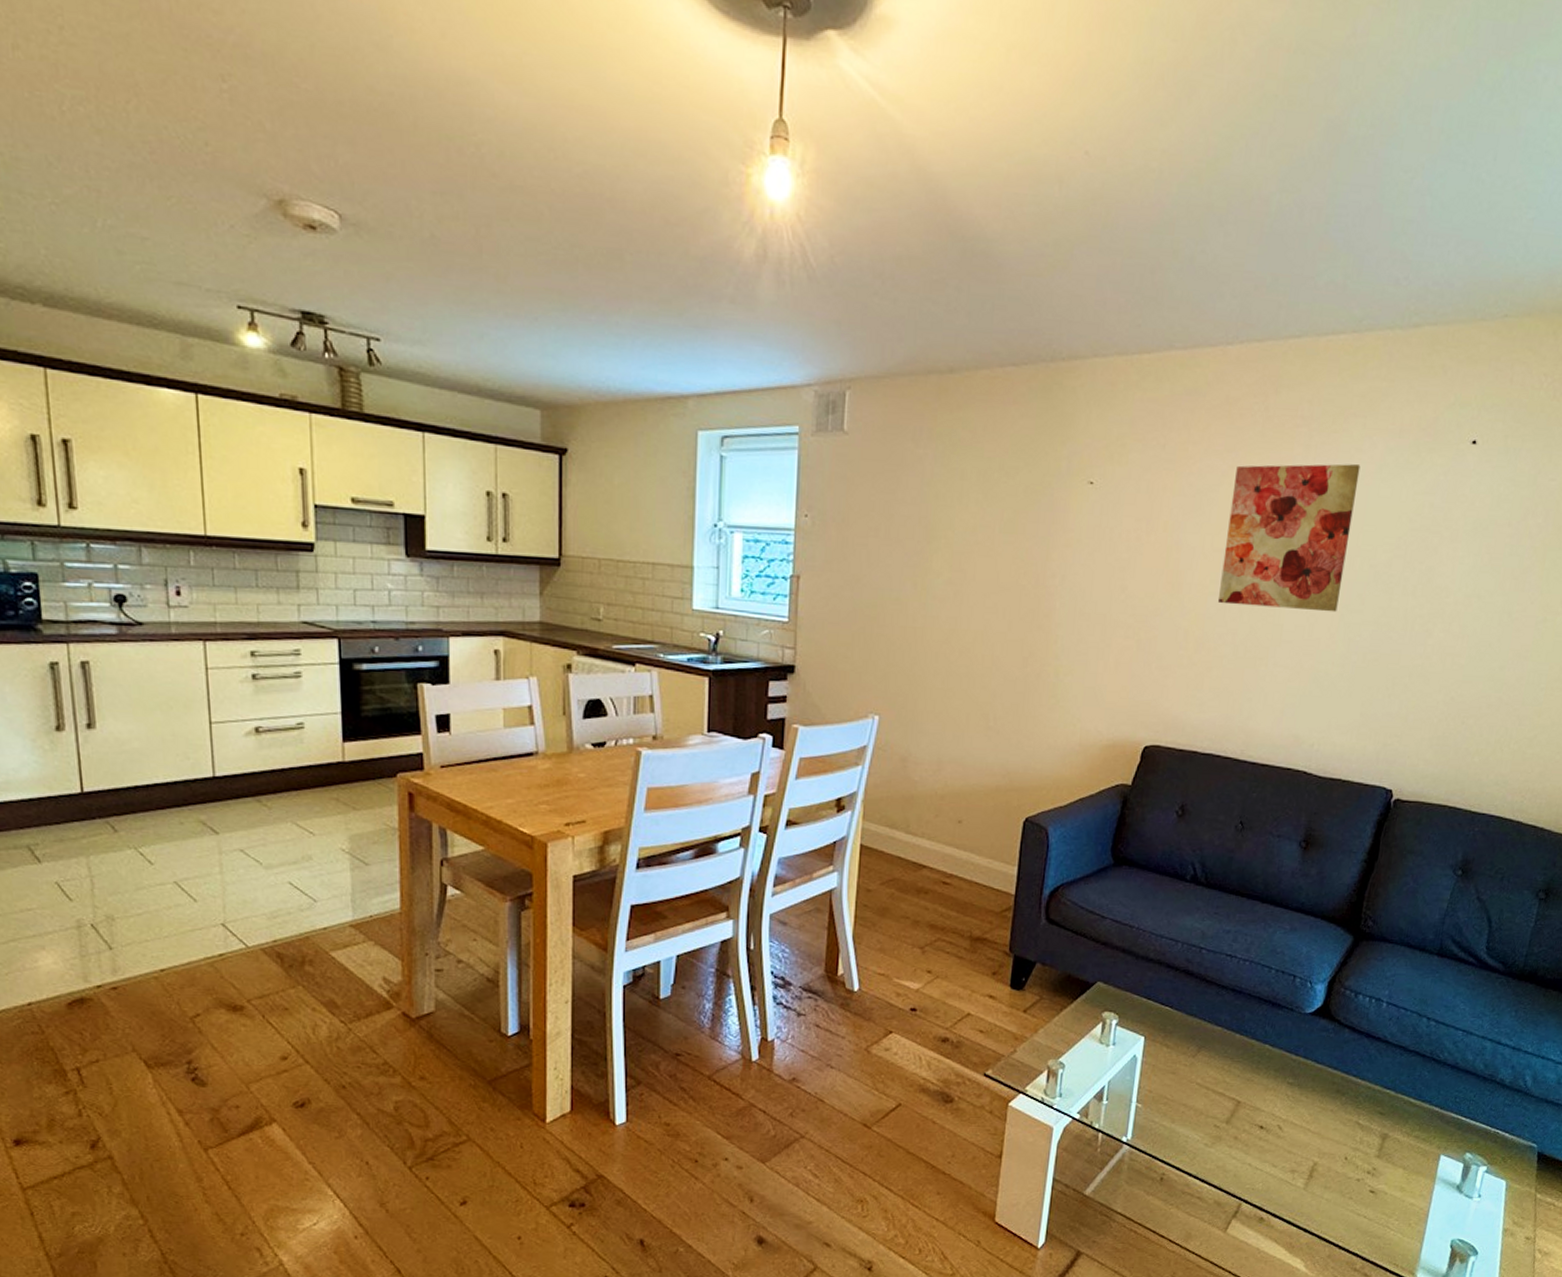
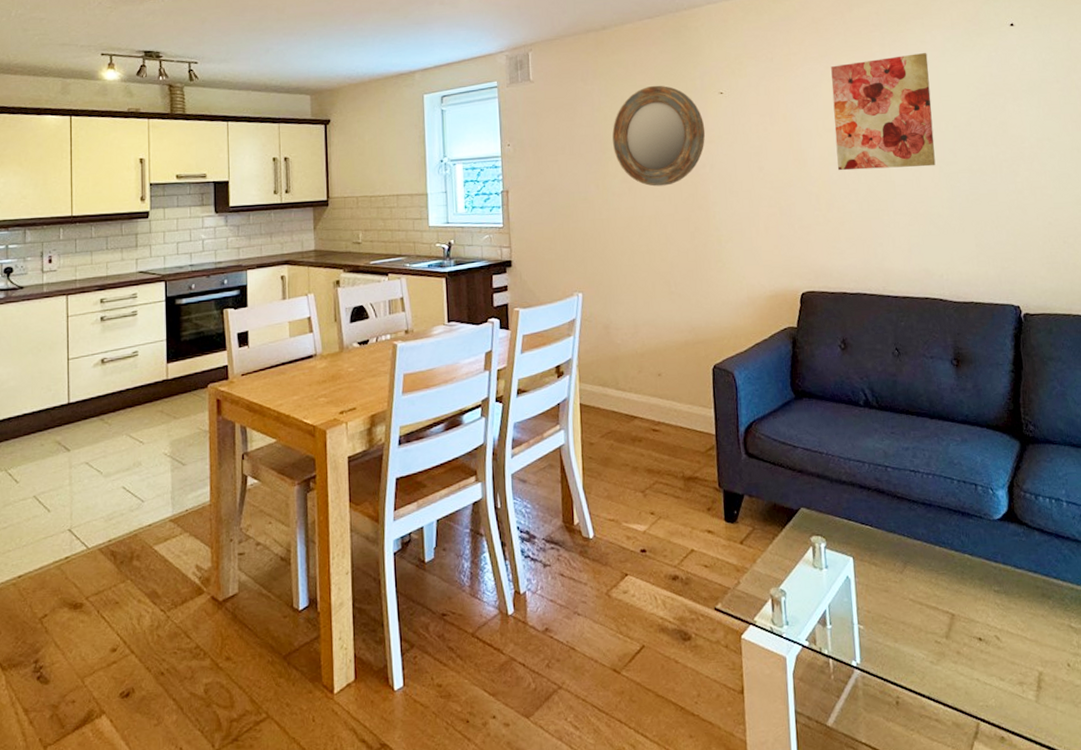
home mirror: none [941,460,1063,595] -> present [612,85,706,187]

